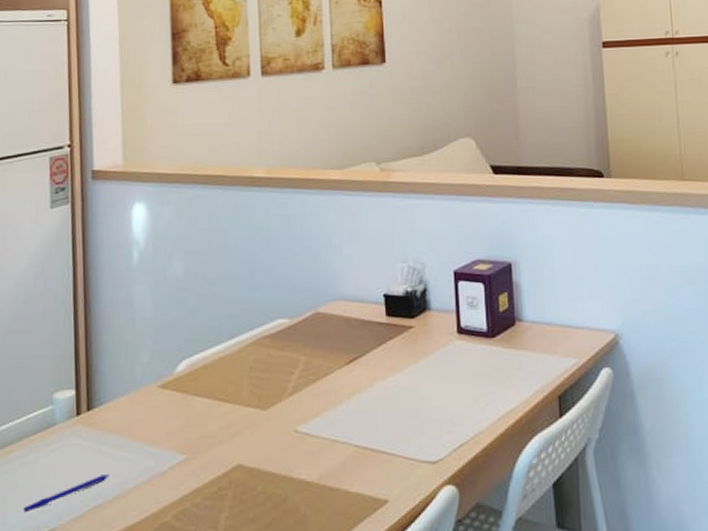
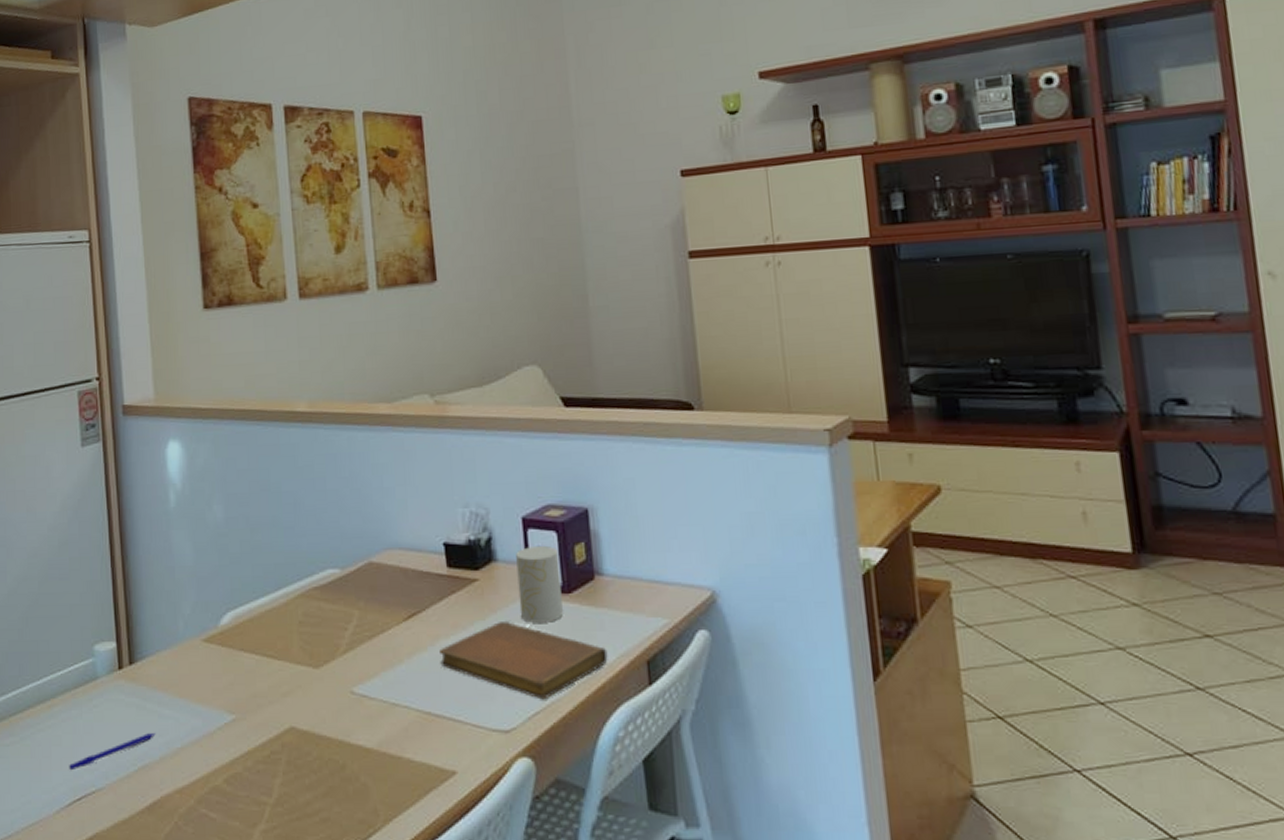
notebook: none [377,364,525,433] -> present [439,622,608,700]
cup: none [447,296,487,365] -> present [516,546,563,623]

